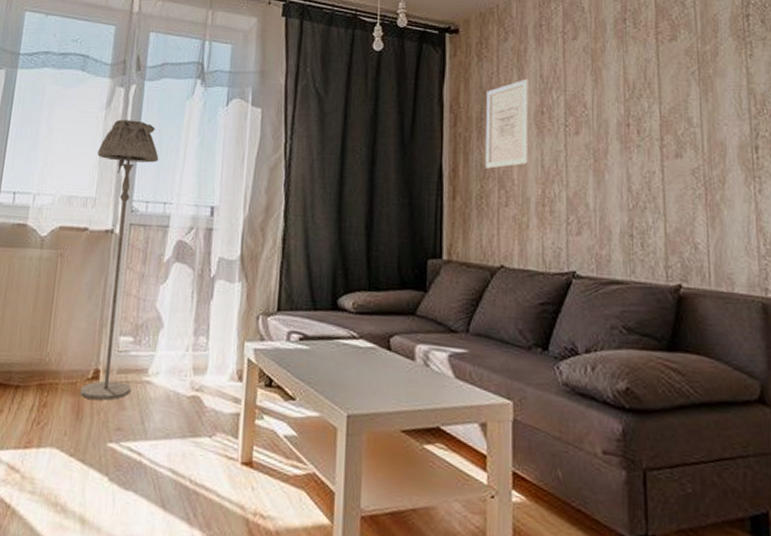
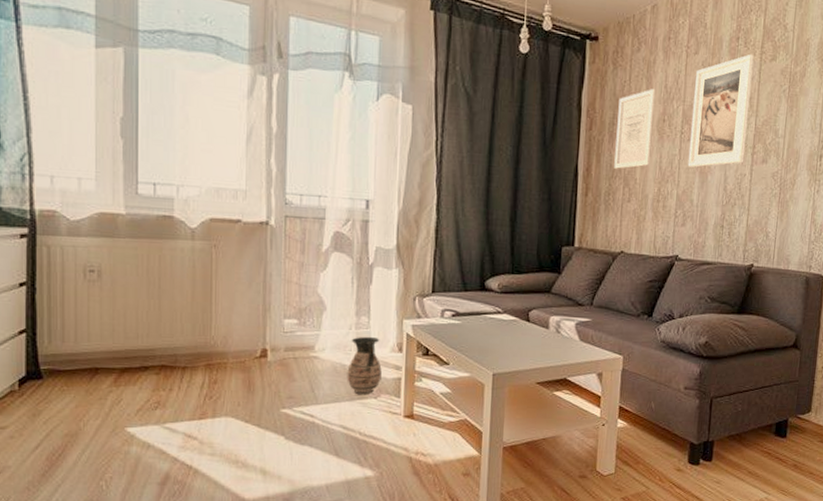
floor lamp: present [79,119,159,400] -> none [243,110,310,374]
ceramic jug: none [180,359,219,432] -> present [347,336,382,395]
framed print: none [576,35,651,165] -> present [687,54,754,168]

